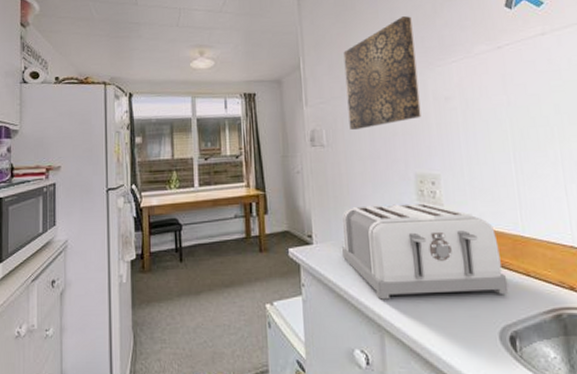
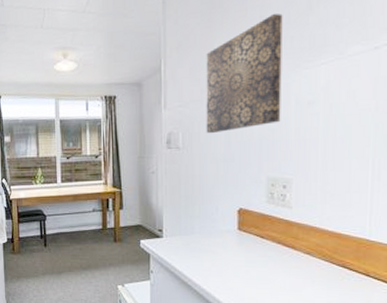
toaster: present [342,203,509,300] -> none [190,205,346,290]

